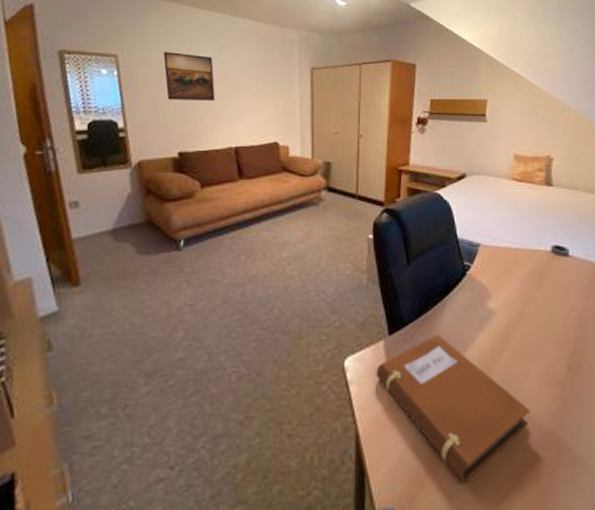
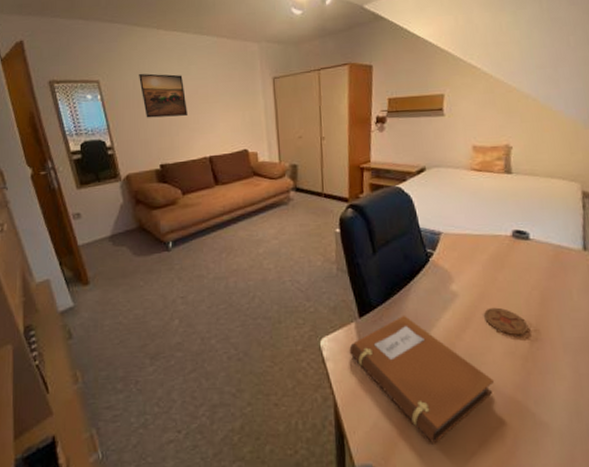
coaster: none [520,328,567,361] -> present [483,307,529,336]

